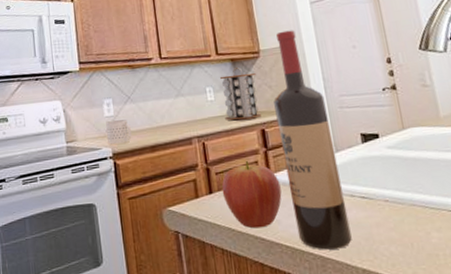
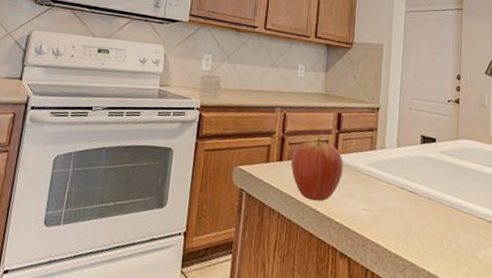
spice rack: present [220,66,261,121] -> none [309,52,345,103]
wine bottle: present [274,30,352,250] -> none [348,30,398,233]

